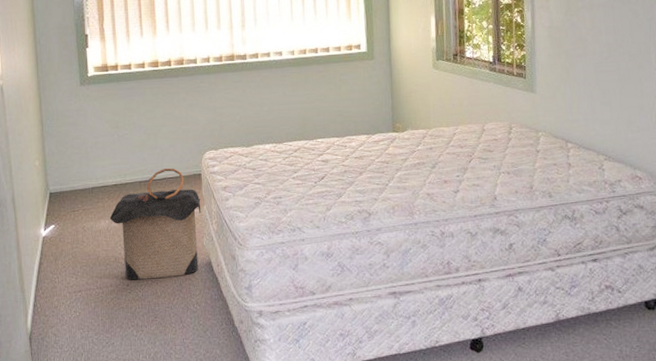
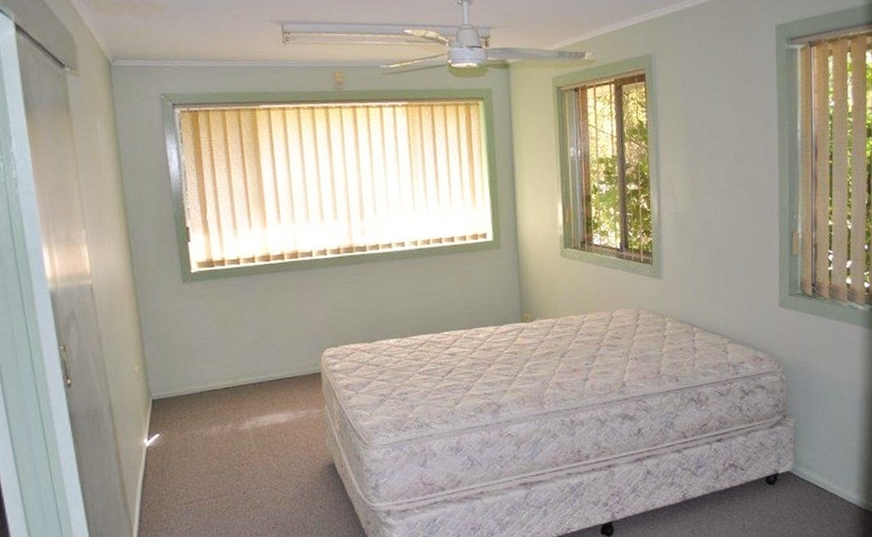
laundry hamper: present [109,168,202,280] -> none [221,368,323,488]

